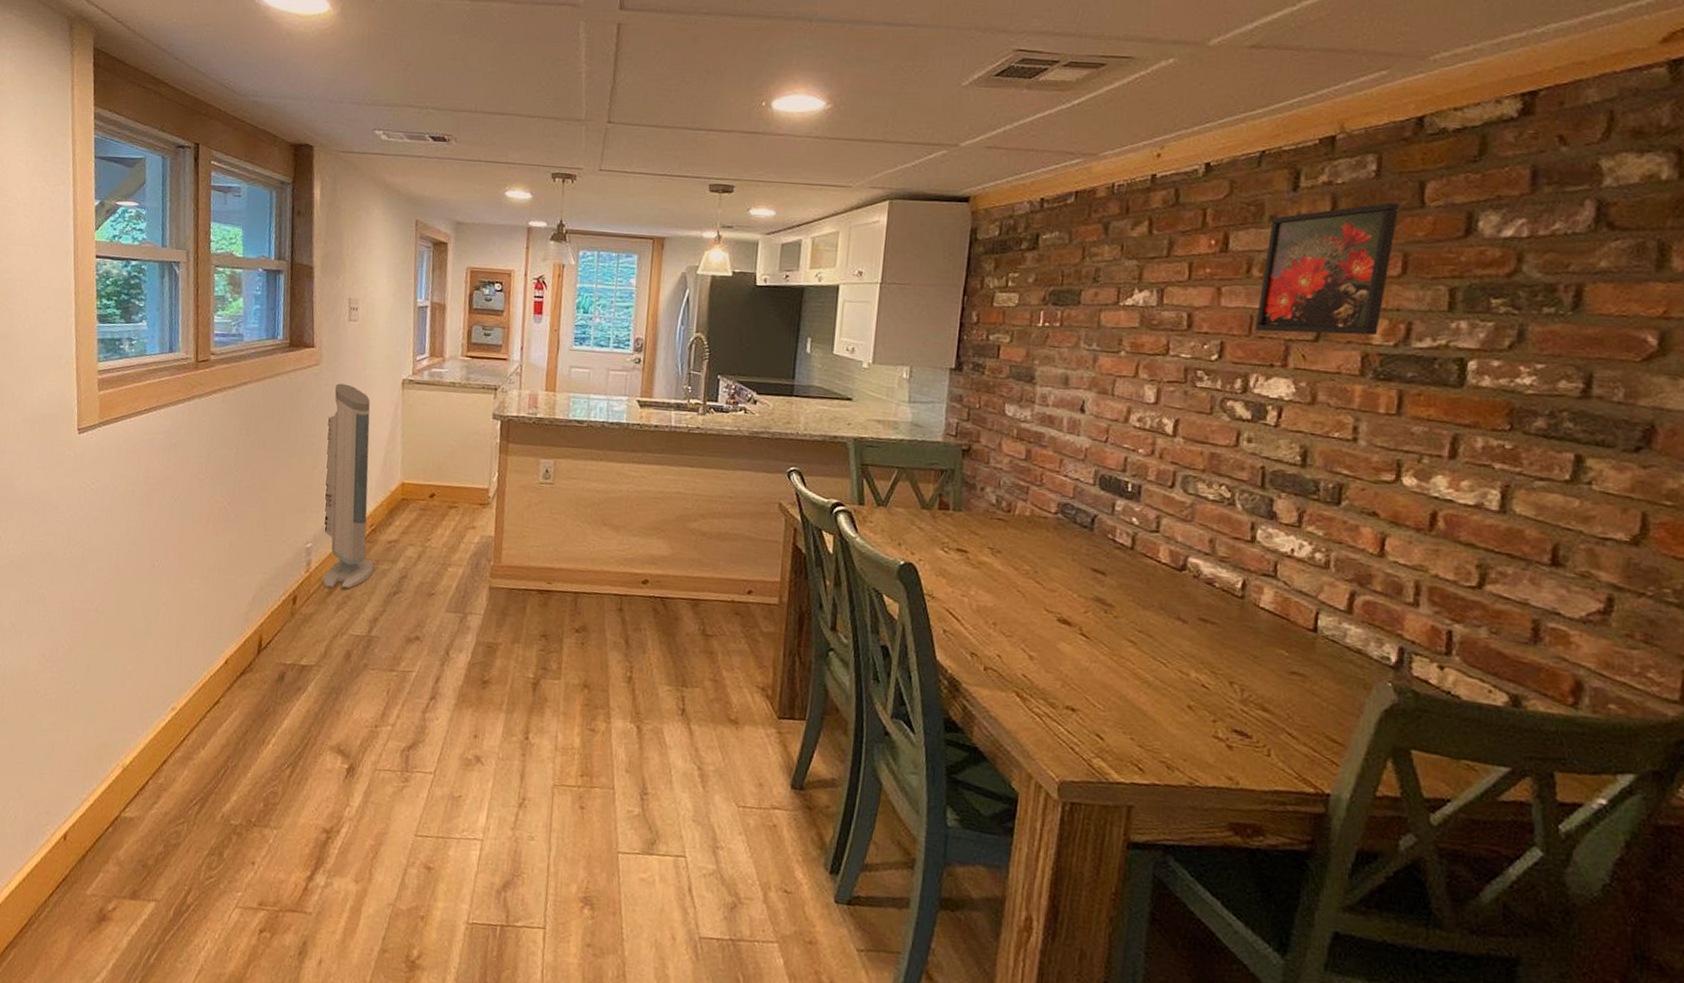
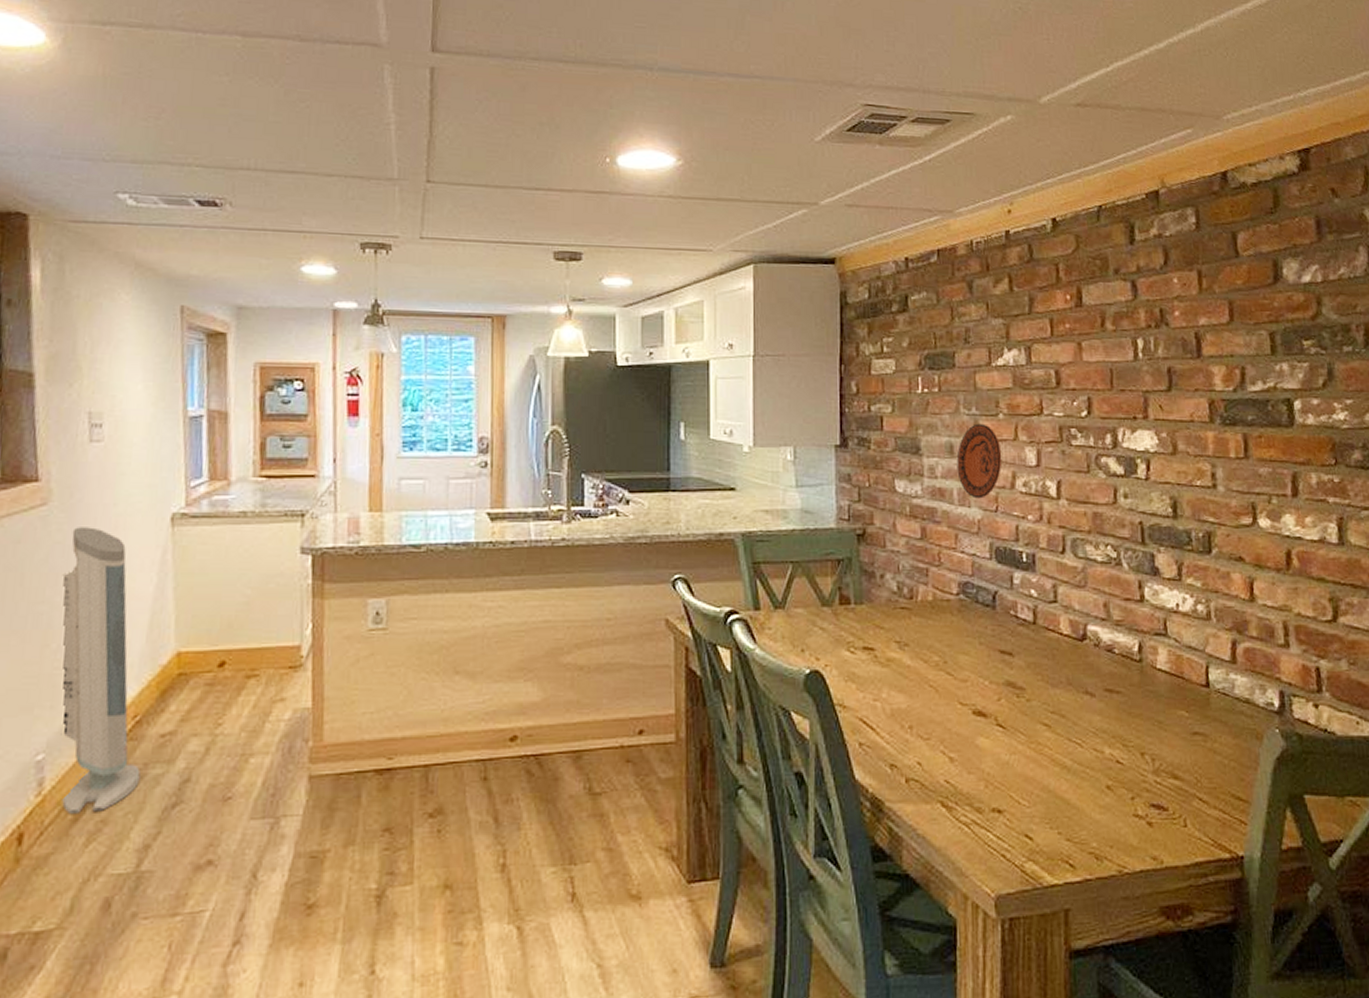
decorative plate: none [1069,359,1119,429] -> present [956,423,1002,499]
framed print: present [1254,202,1399,336] -> none [1115,253,1220,385]

